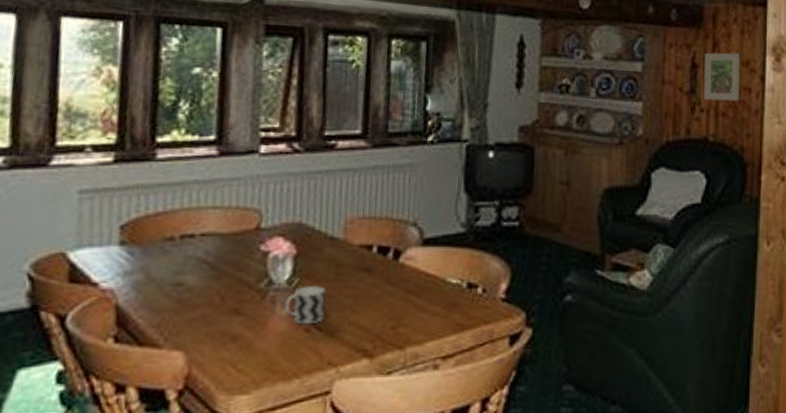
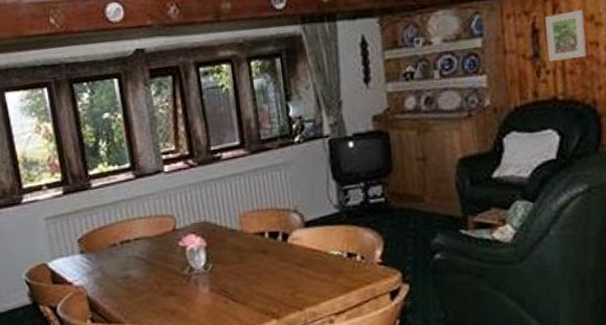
cup: present [284,285,327,325] -> none [205,267,237,299]

